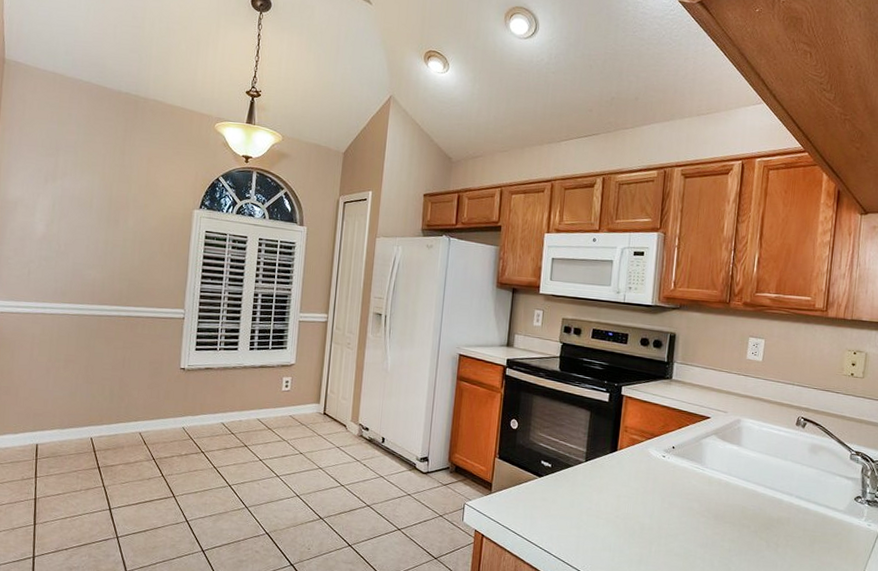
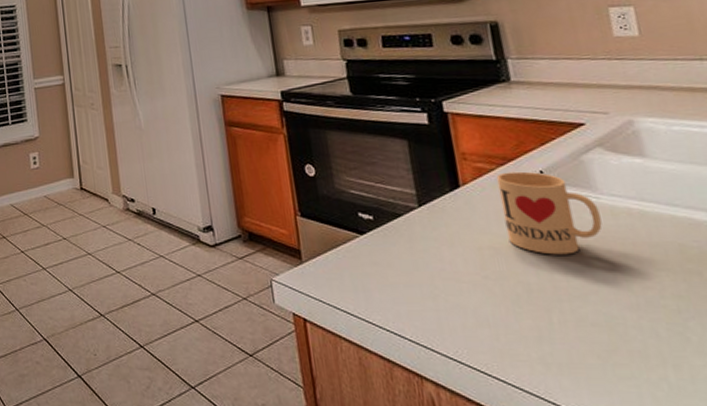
mug: none [639,444,702,507] -> present [496,171,603,255]

